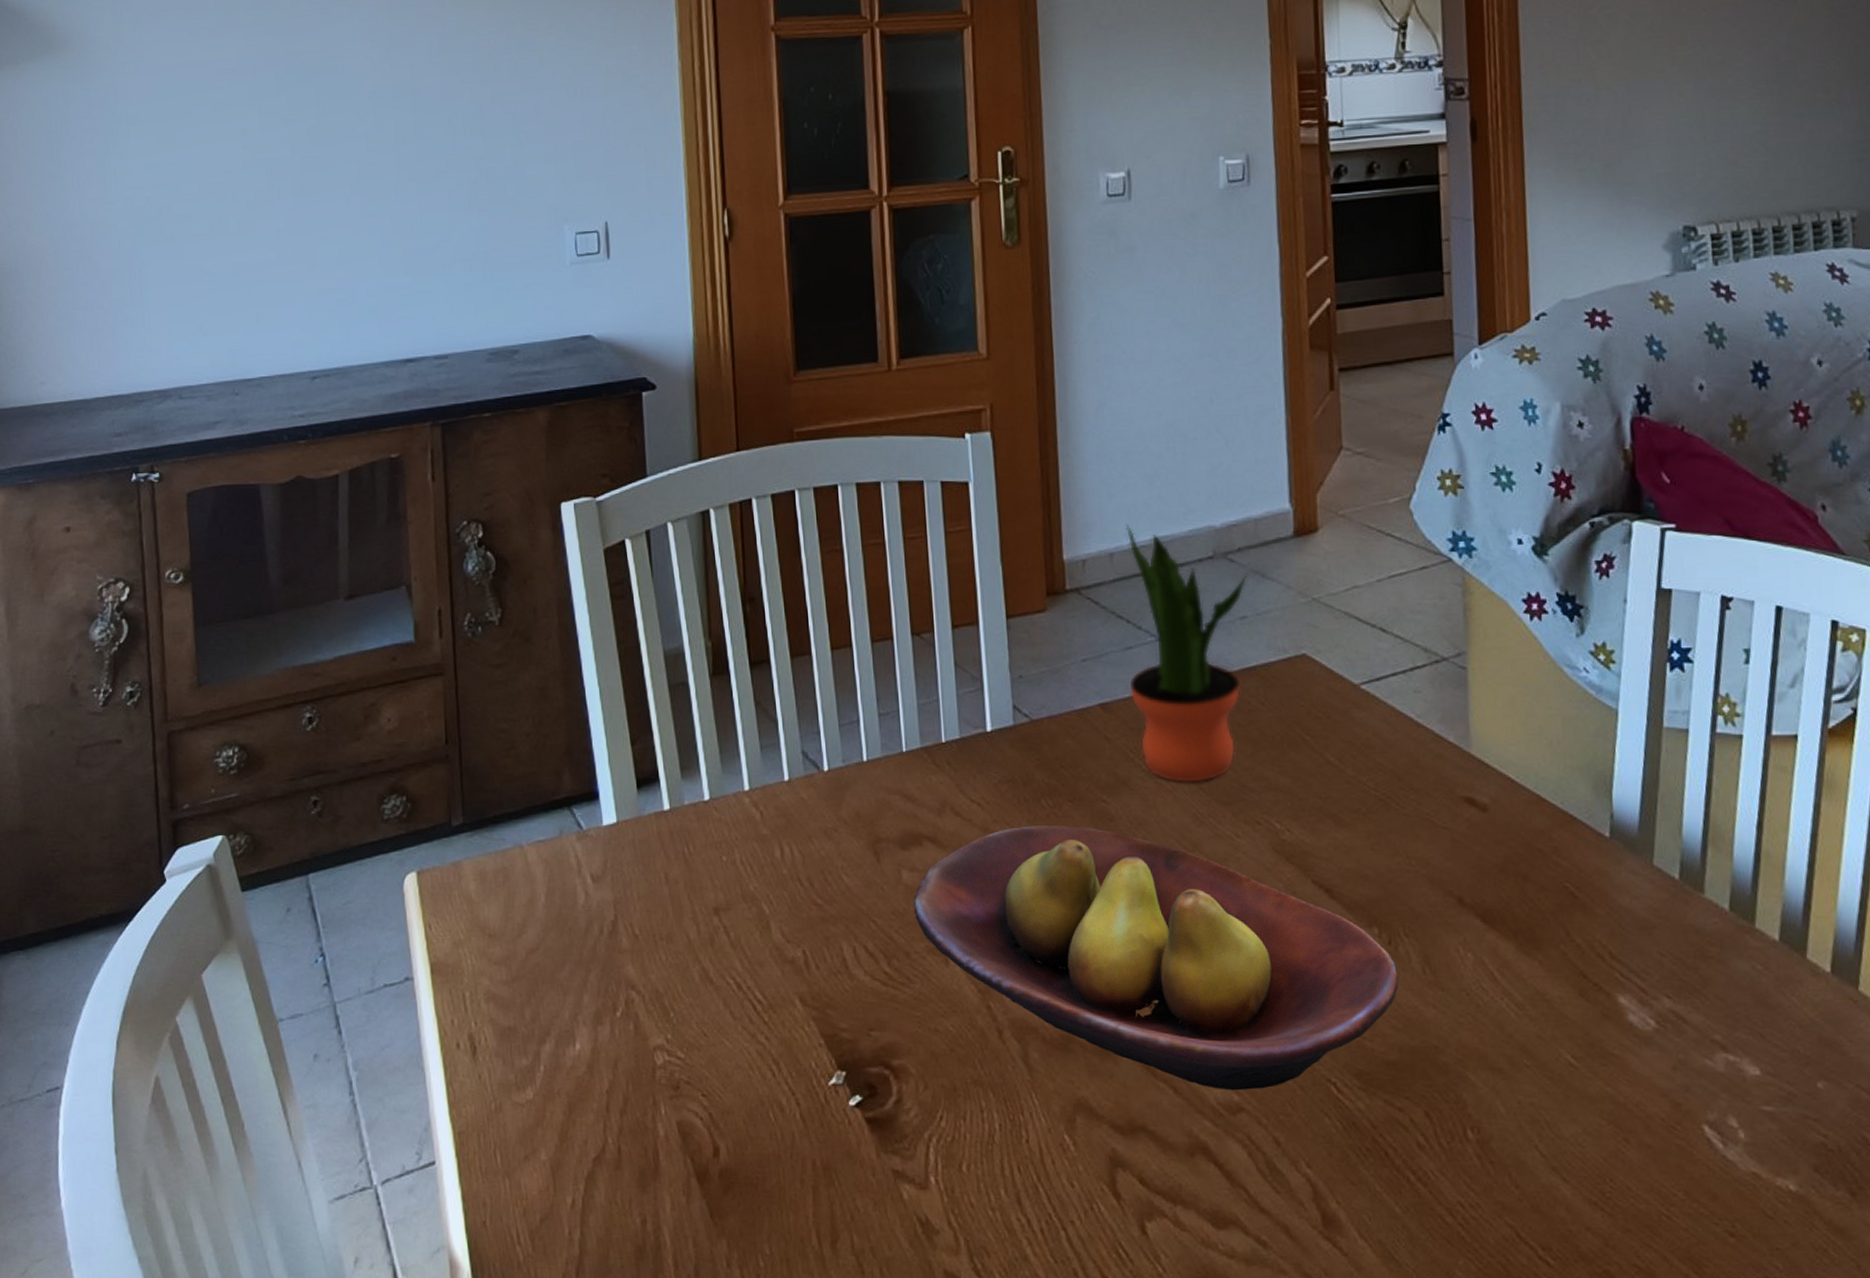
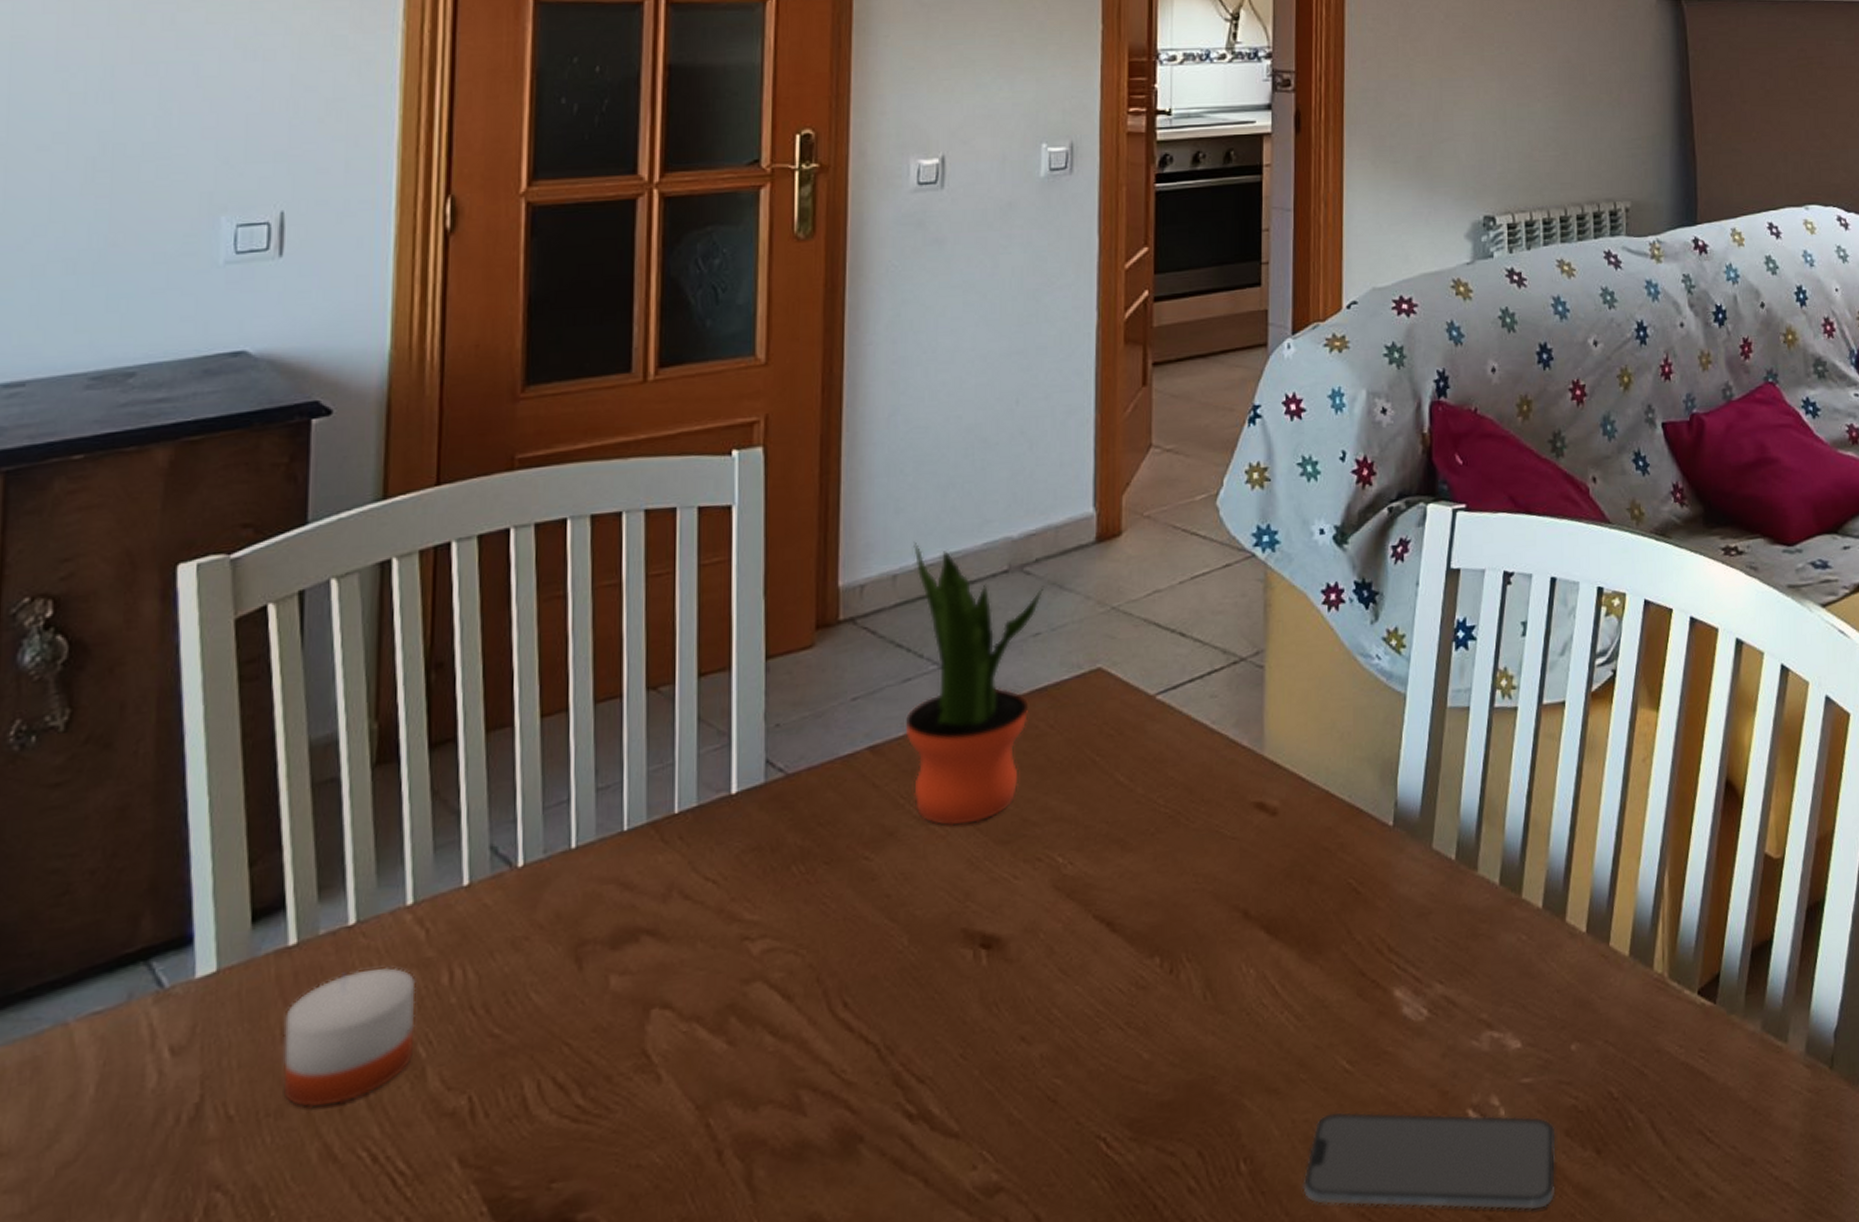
candle: none [667,837,760,939] -> present [283,966,416,1108]
fruit bowl: present [913,826,1399,1091] -> none [621,891,1178,1172]
smartphone: none [1531,1102,1805,1237] -> present [1303,1112,1556,1210]

